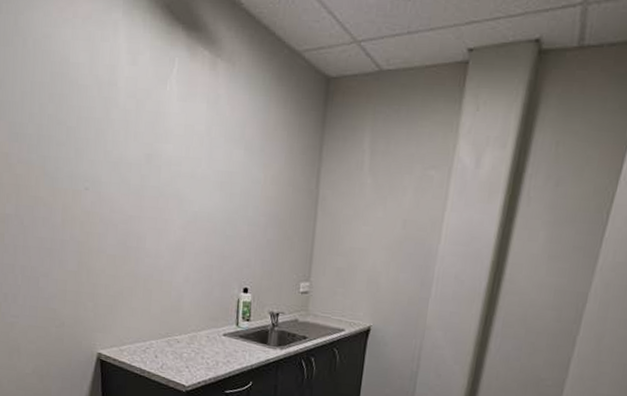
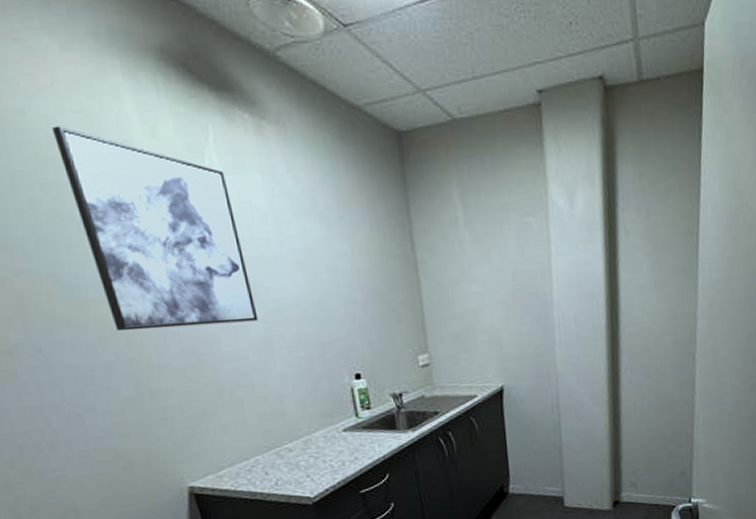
wall art: none [65,49,179,227] -> present [51,126,259,332]

